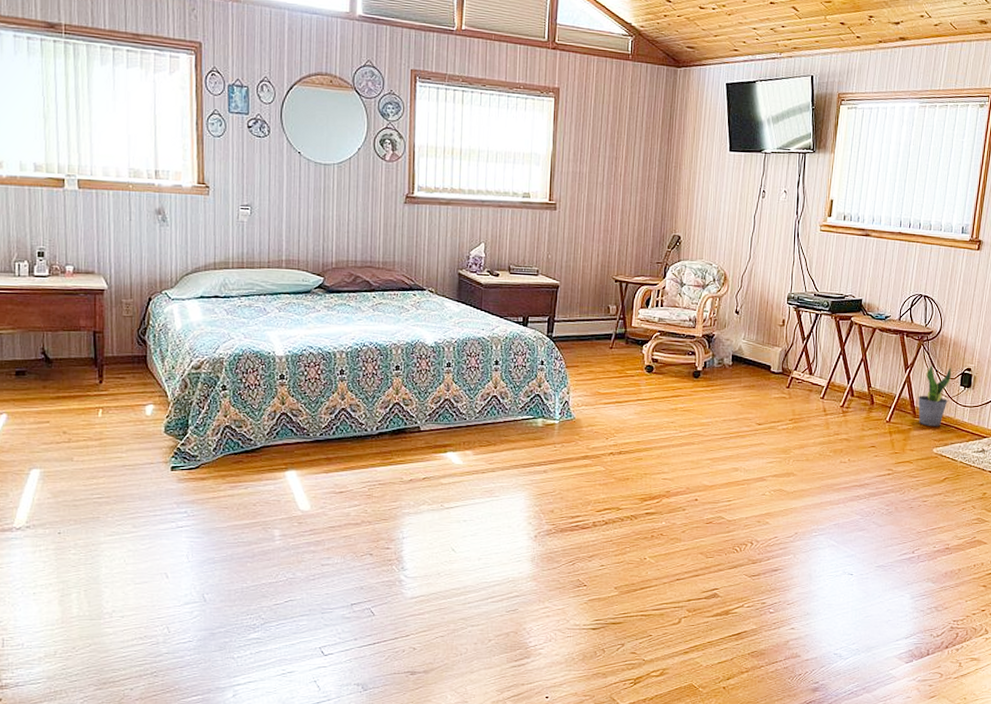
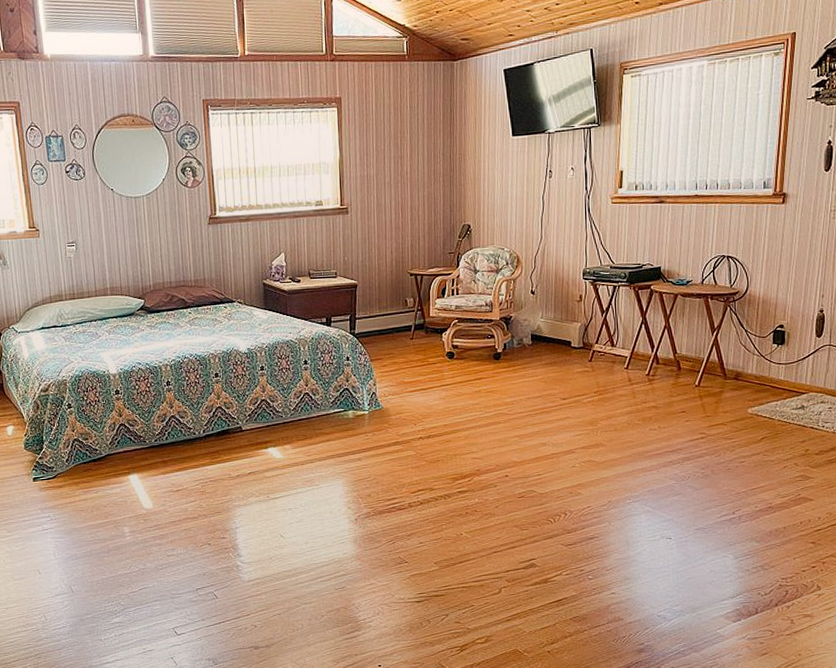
potted plant: present [918,364,951,426] -> none [727,325,762,387]

